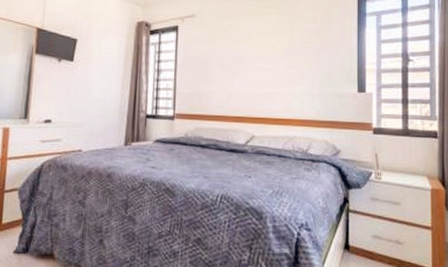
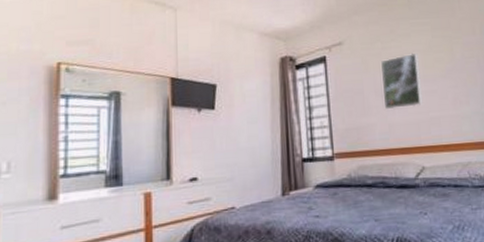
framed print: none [225,32,262,81] -> present [381,53,423,109]

